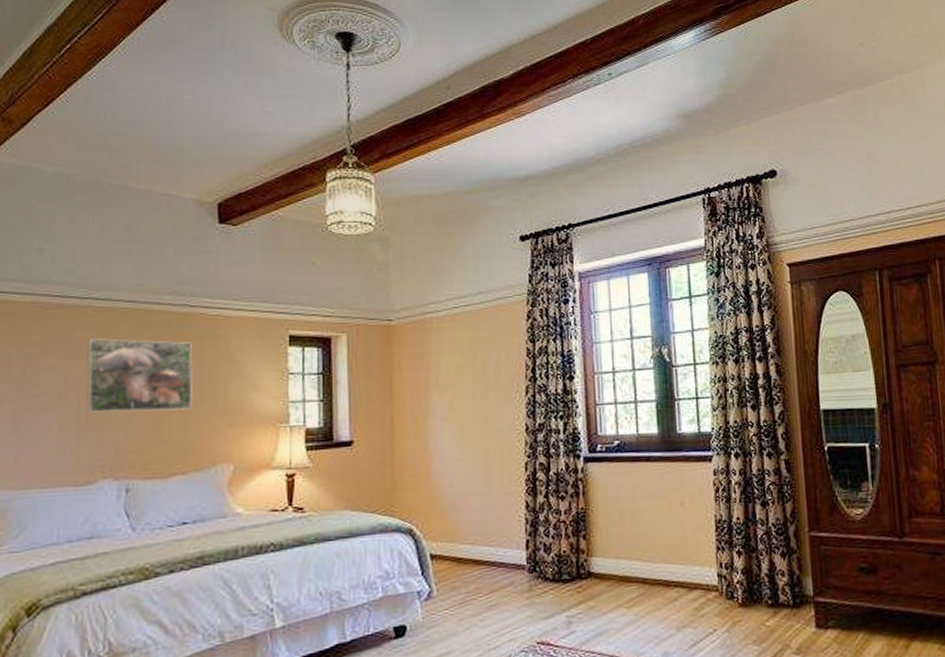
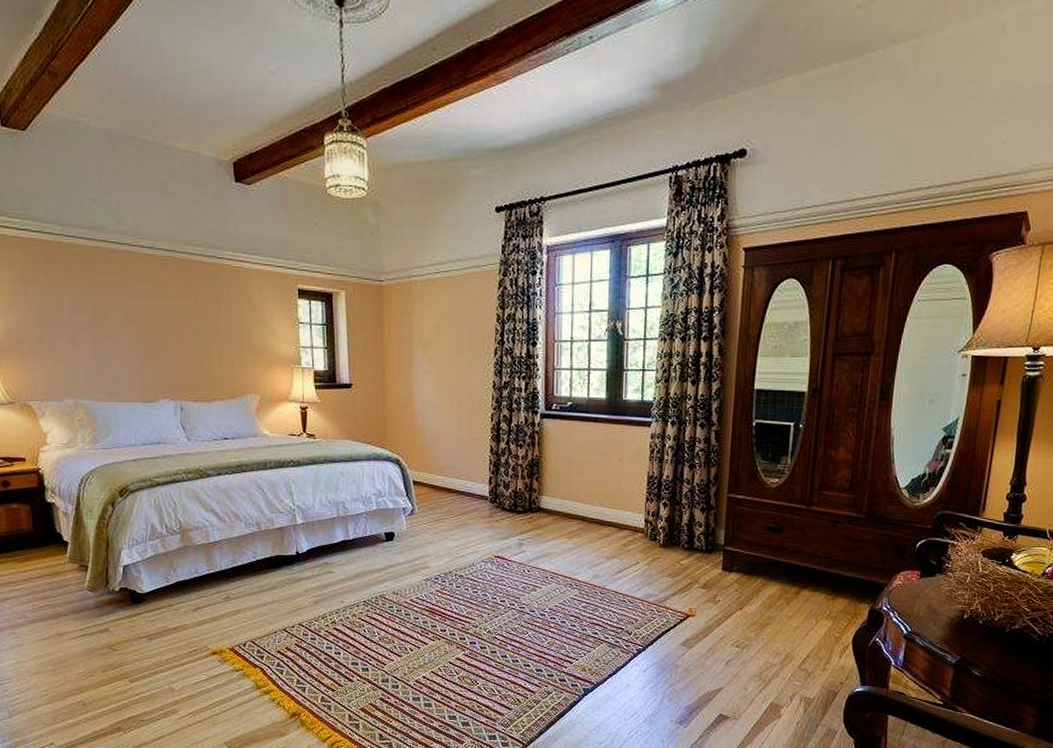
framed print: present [86,338,193,413] -> none [140,282,225,347]

